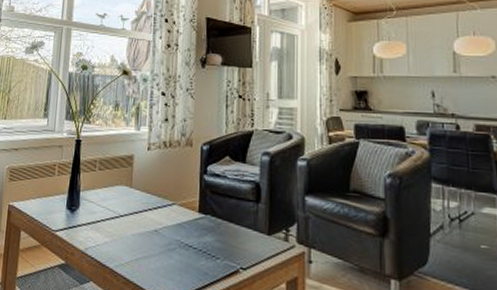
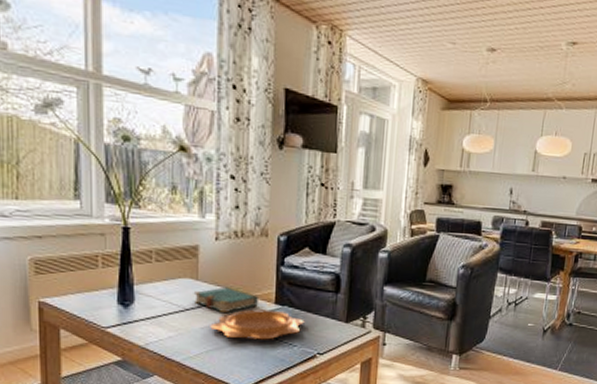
book: none [127,193,183,221] -> present [193,286,258,314]
decorative bowl: none [140,217,227,250] -> present [210,309,305,340]

